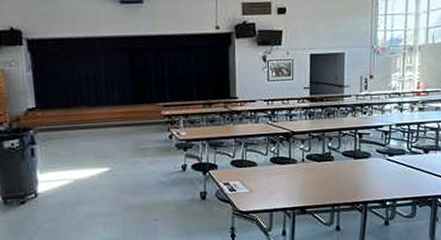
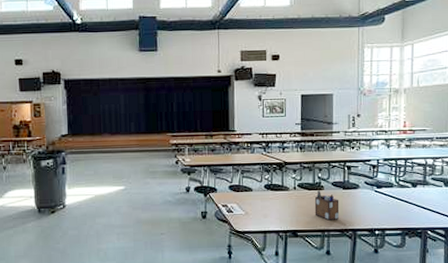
desk organizer: none [324,161,350,194] -> present [314,190,340,221]

